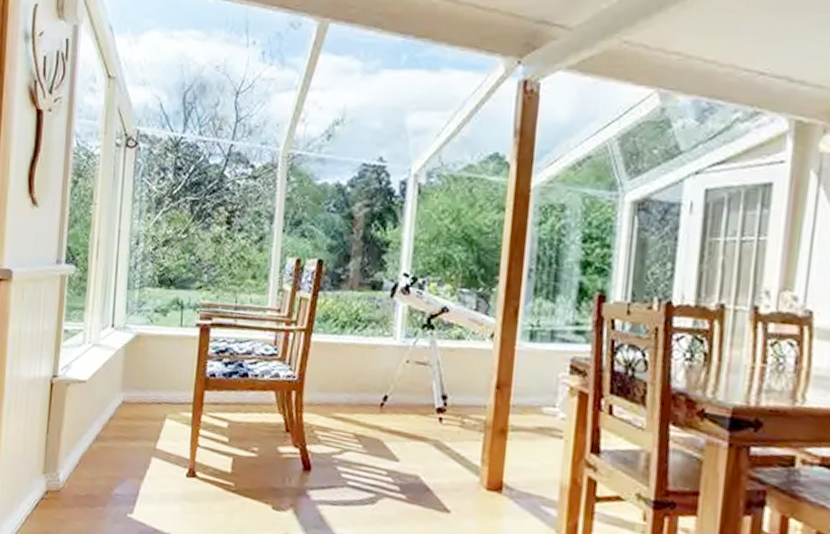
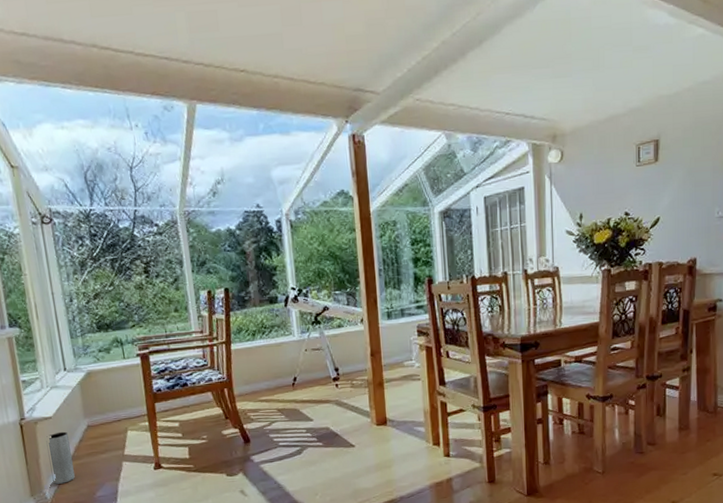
vase: none [70,401,100,468] -> present [46,431,75,484]

